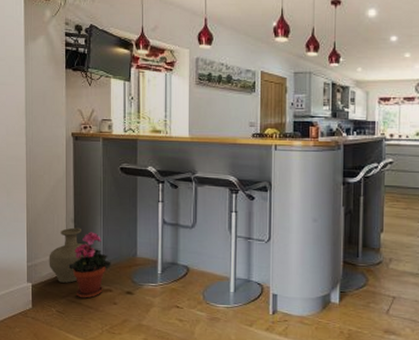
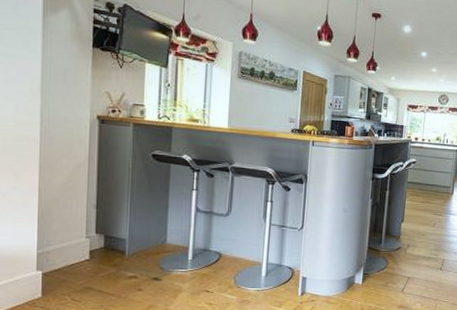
vase: present [49,227,87,283] -> none [64,213,110,270]
potted plant: present [67,232,111,299] -> none [86,218,137,286]

